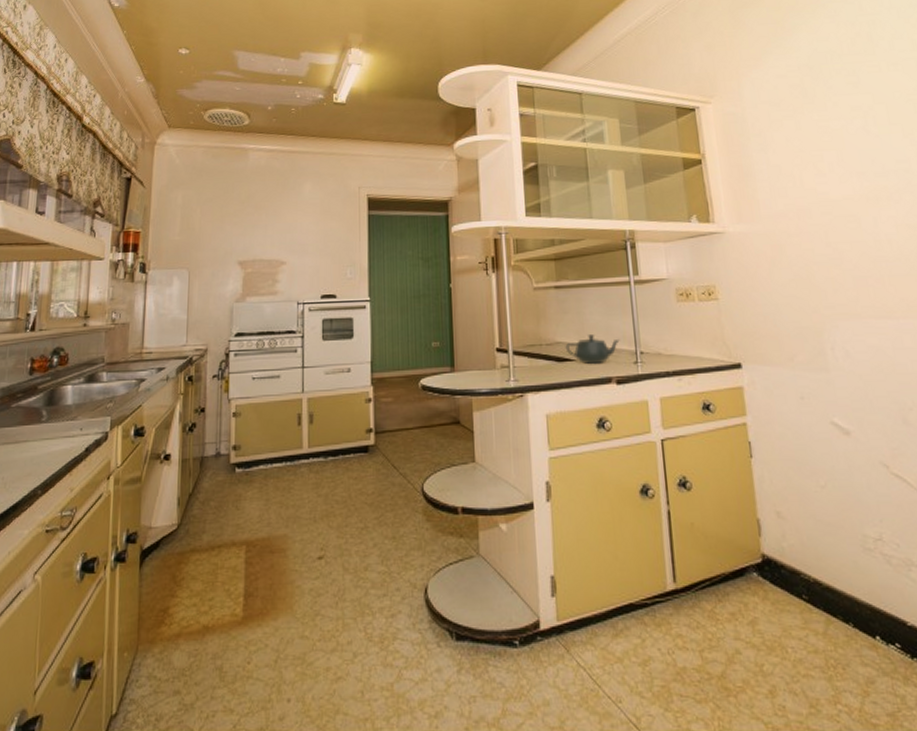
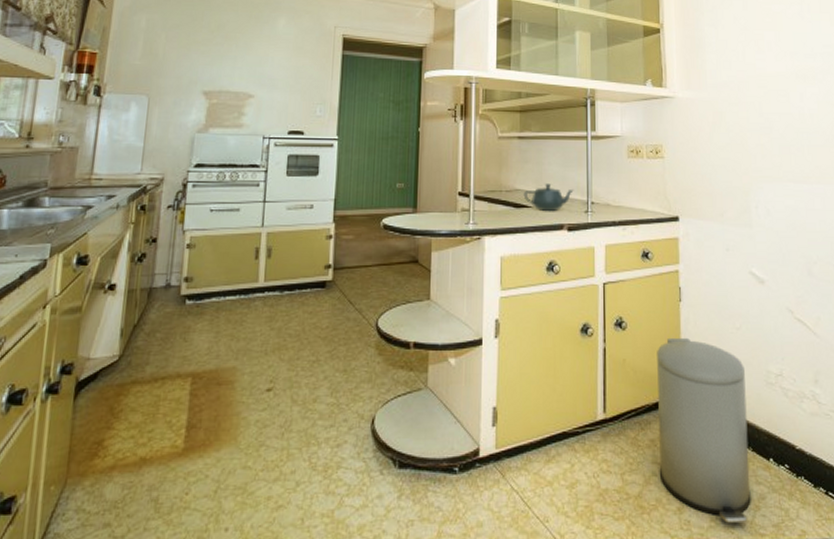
pedal bin: none [729,498,858,710] -> present [657,337,751,523]

